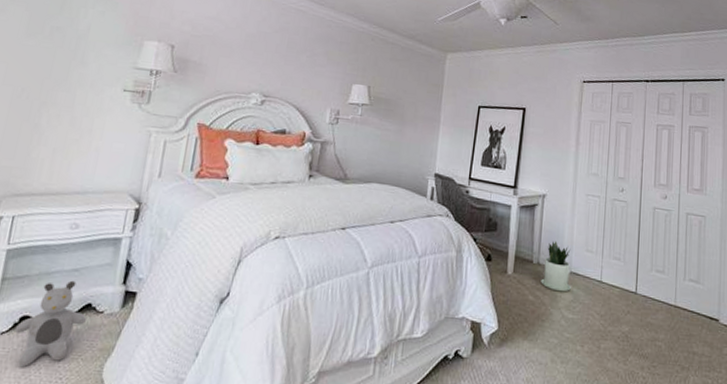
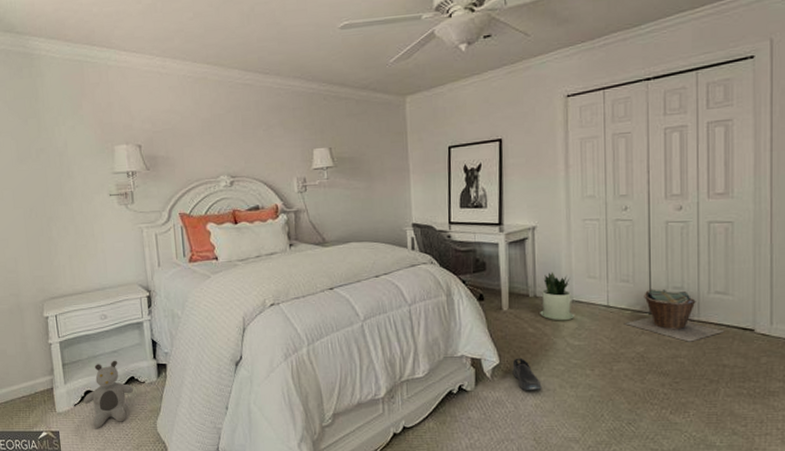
shoe: none [509,325,535,363] -> present [512,358,542,390]
laundry basket: none [614,269,696,326] -> present [625,289,725,342]

